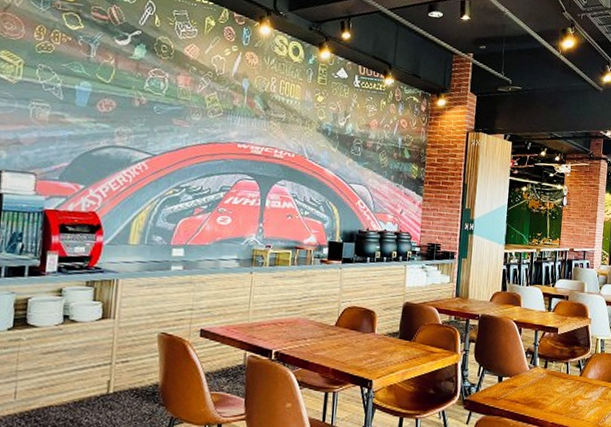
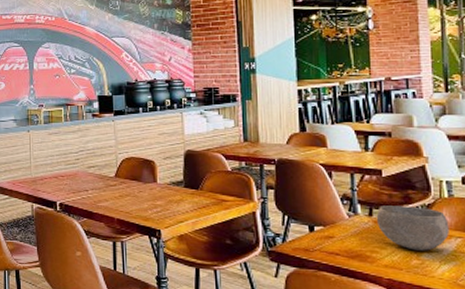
bowl: none [549,359,599,398] -> present [376,205,449,251]

